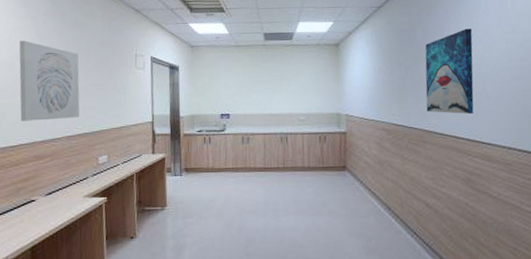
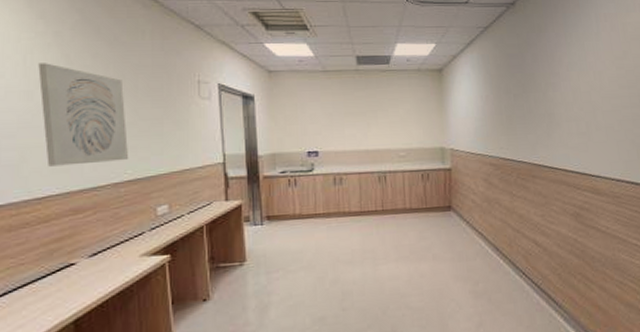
wall art: present [425,28,474,114] -> none [534,53,584,146]

